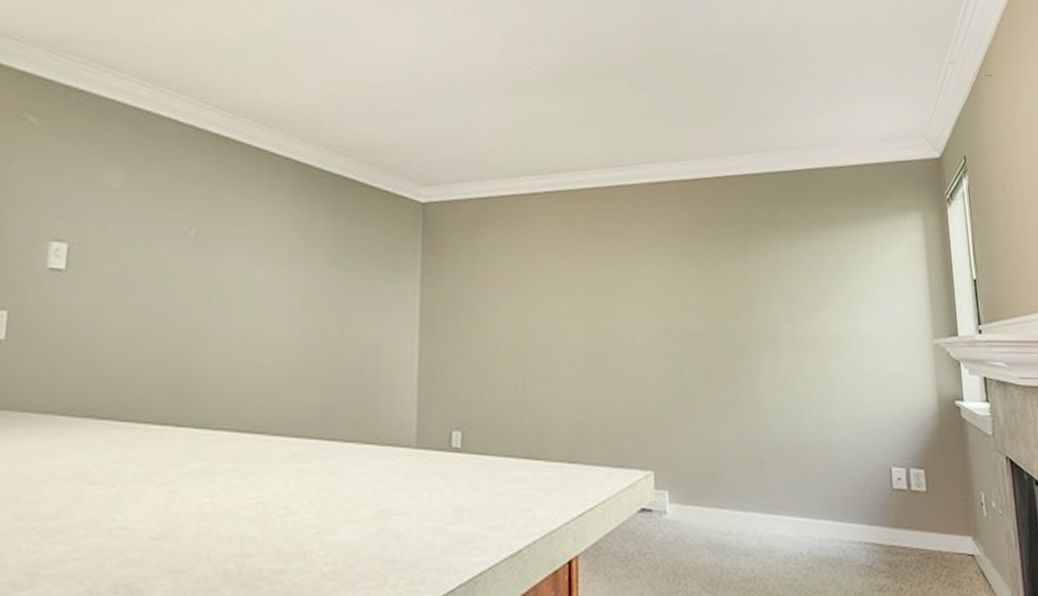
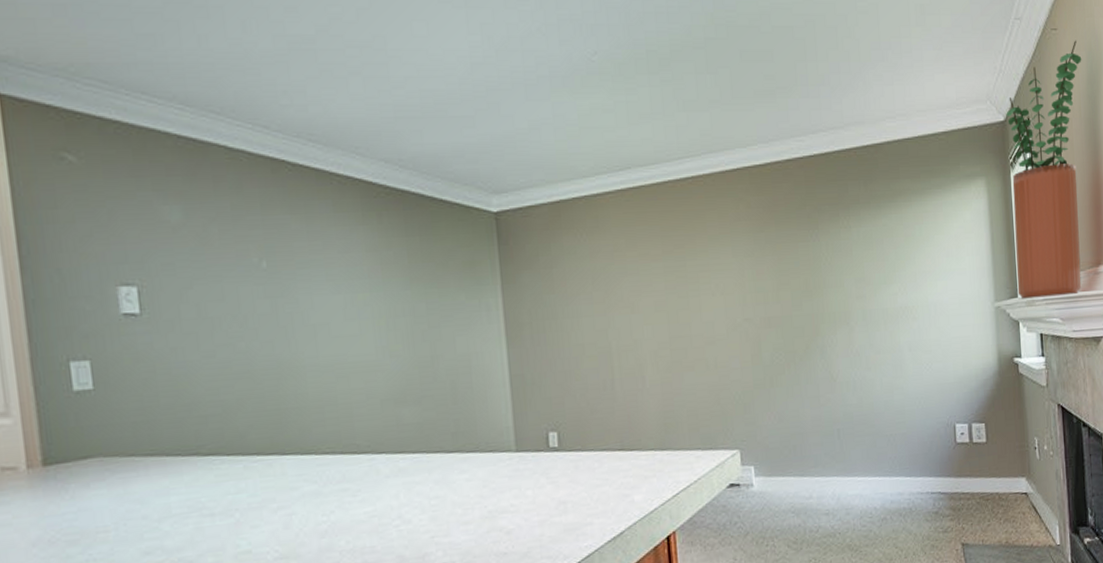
vase: none [941,87,1028,339] -> present [1006,40,1082,299]

